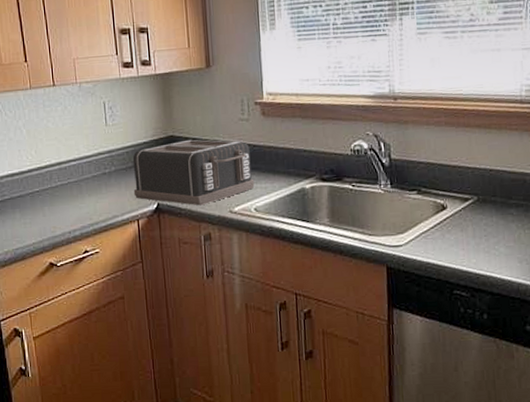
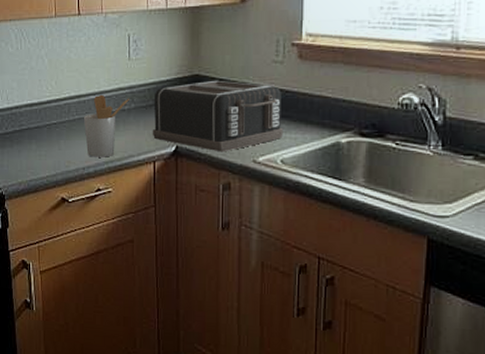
utensil holder: none [66,160,109,221] -> present [84,94,129,157]

